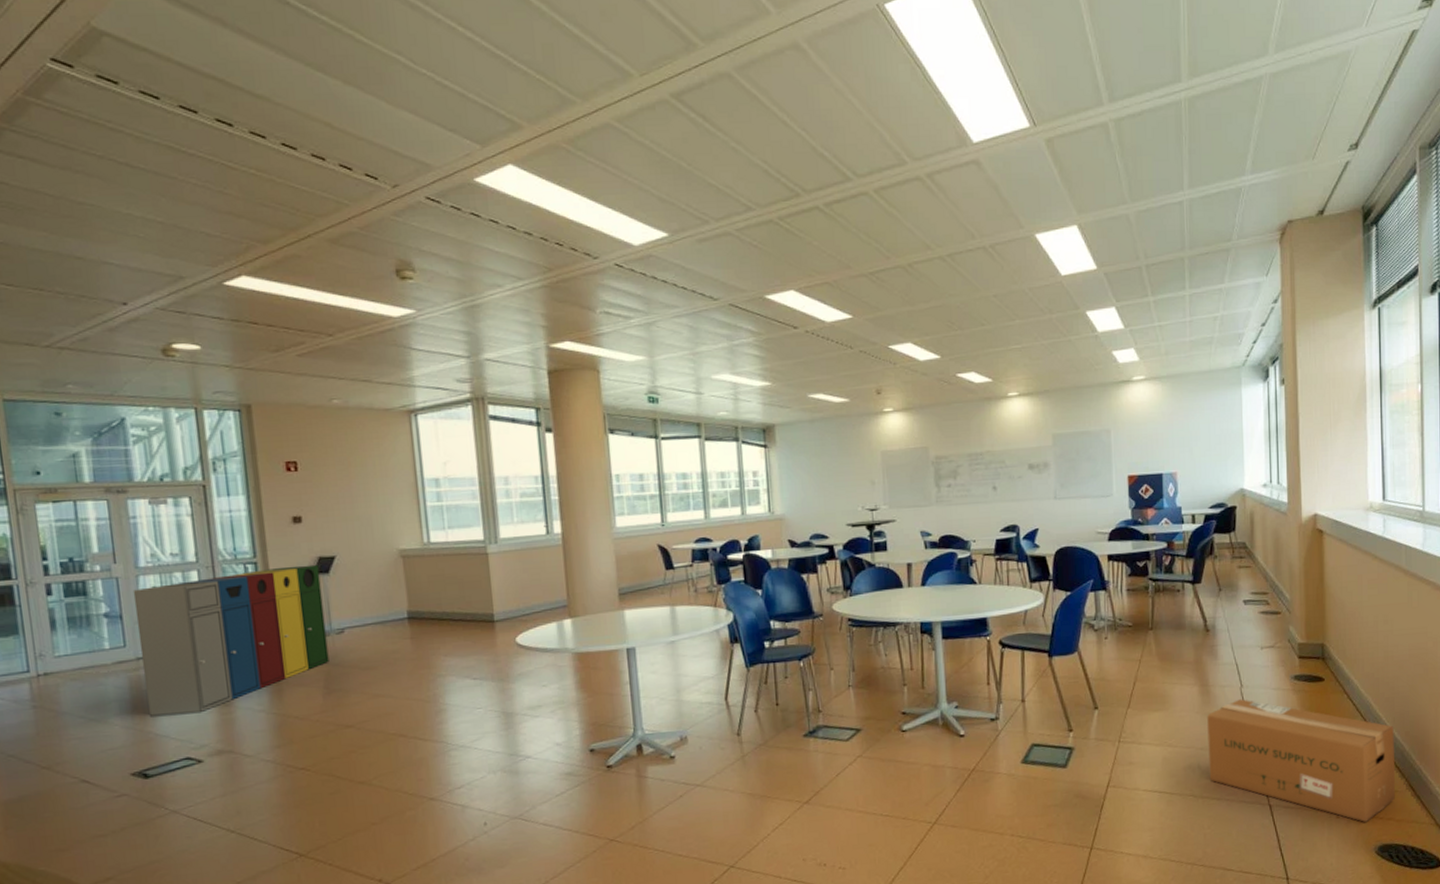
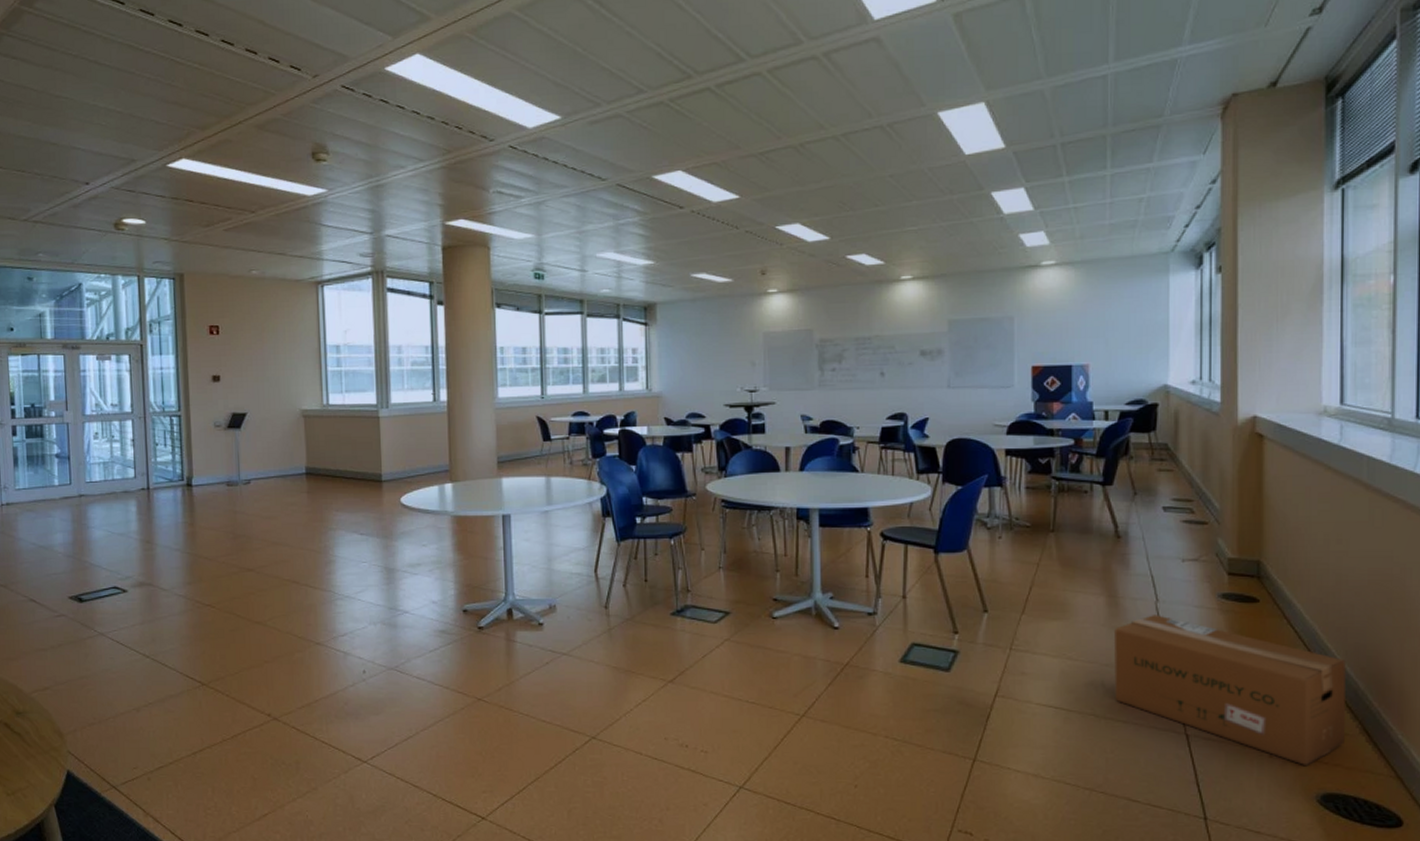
recycling bin: present [133,564,329,717] -> none [79,420,236,548]

